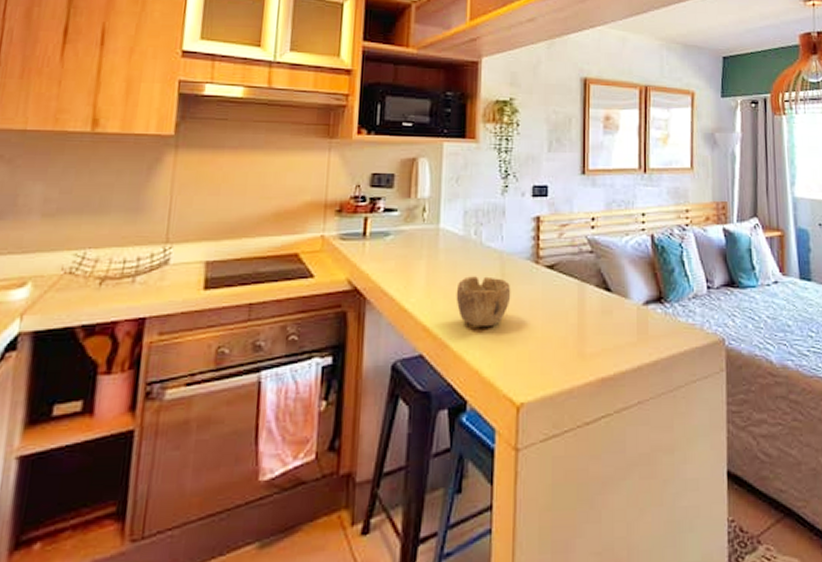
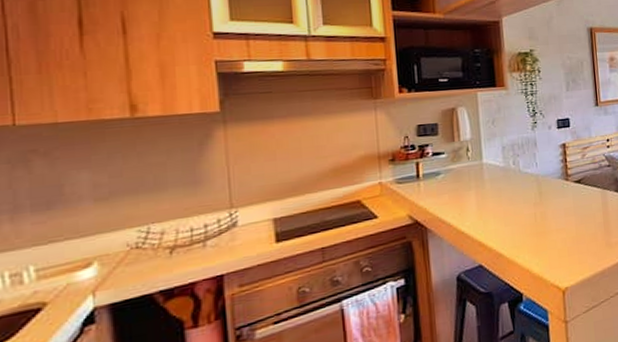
bowl: present [456,276,511,328] -> none [503,196,549,237]

